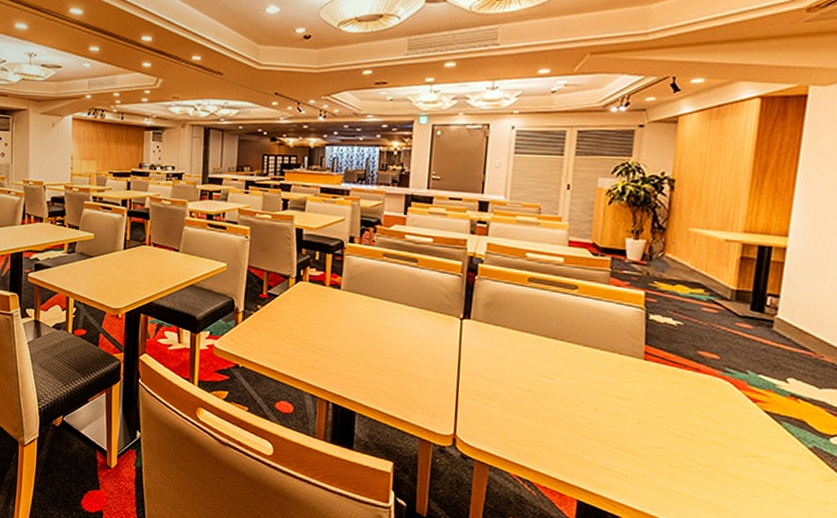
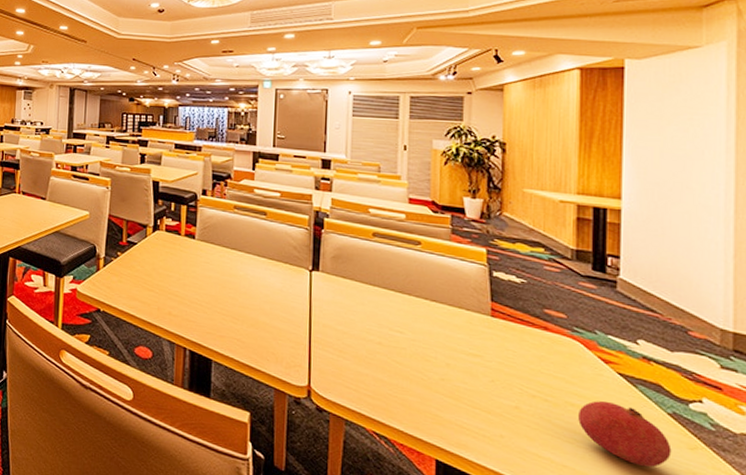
fruit: none [720,438,808,499] -> present [578,401,672,467]

